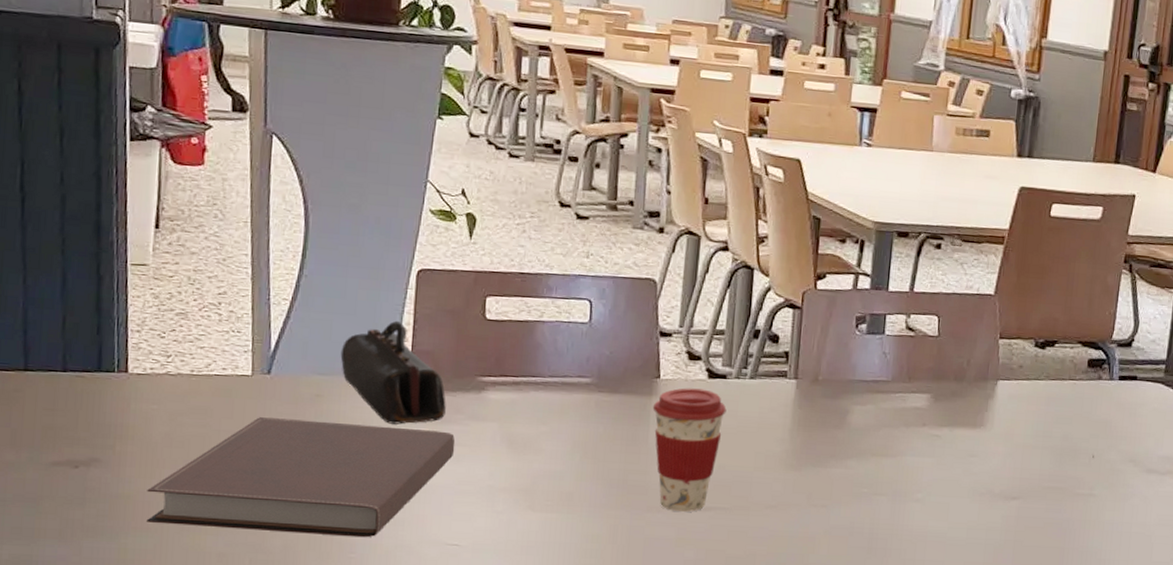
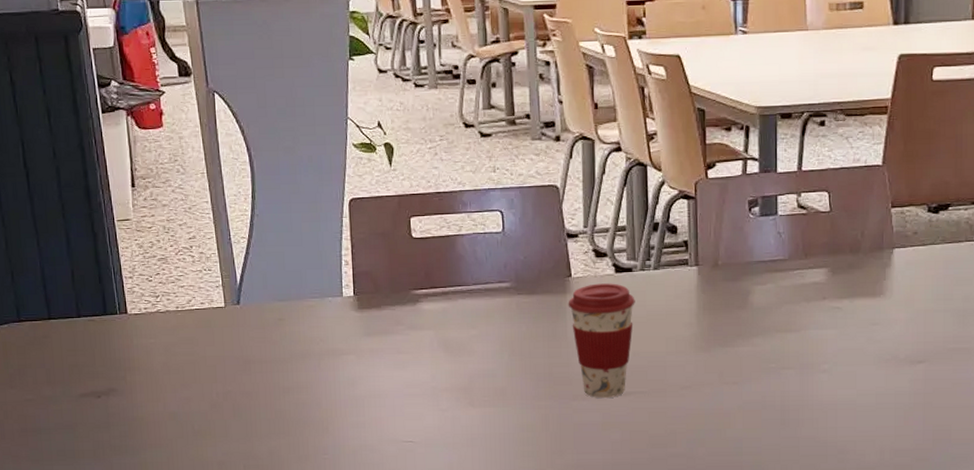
notebook: present [146,417,456,538] -> none [156,341,400,441]
pencil case: present [340,320,446,425] -> none [294,247,388,339]

